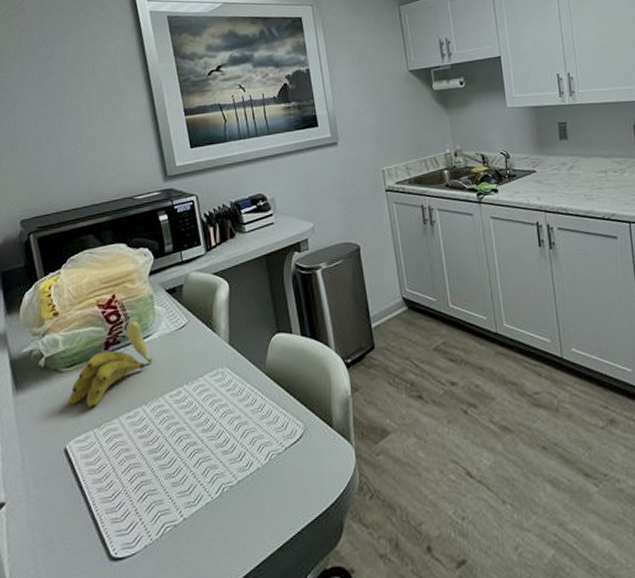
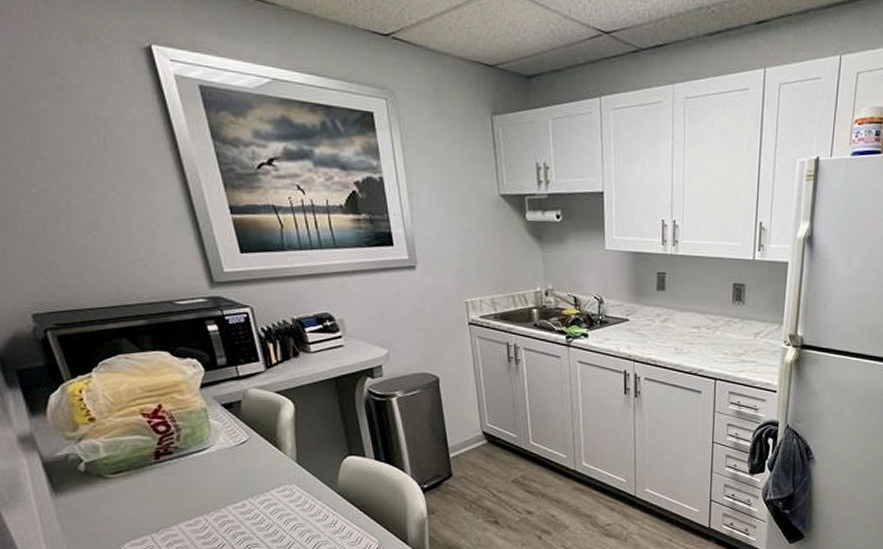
banana: present [68,320,153,408] -> none [118,433,212,514]

